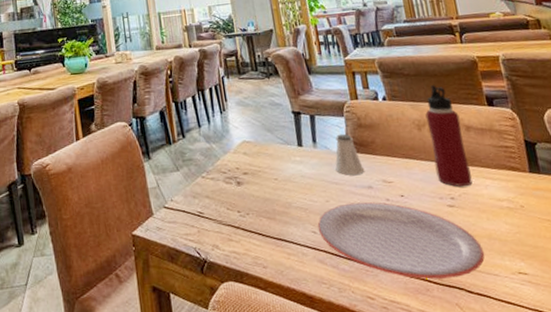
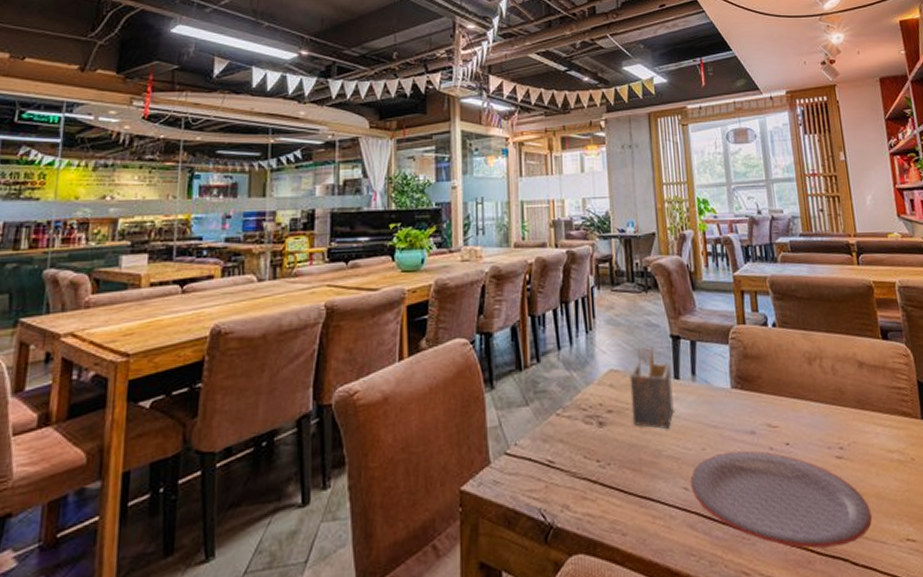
napkin holder: none [259,122,300,186] -> present [629,347,674,429]
saltshaker: present [335,133,364,175] -> none [715,365,747,417]
water bottle: present [425,85,473,187] -> none [817,312,863,435]

